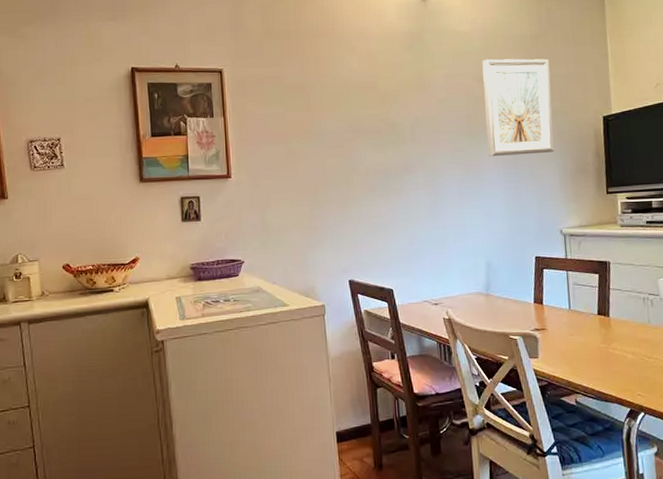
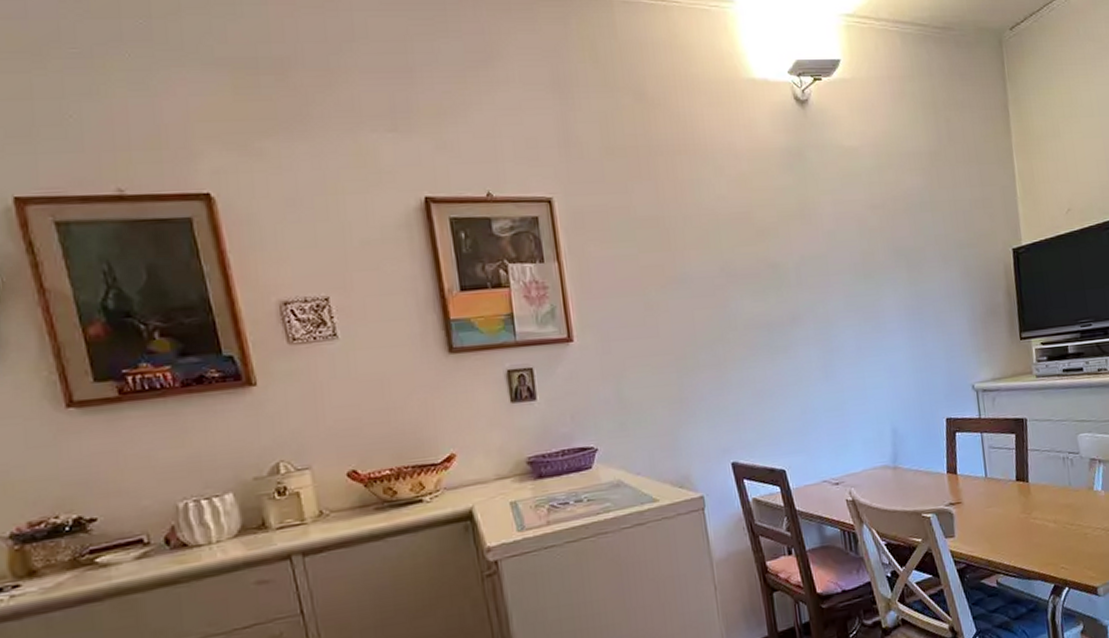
picture frame: present [482,59,554,157] -> none [875,180,962,302]

